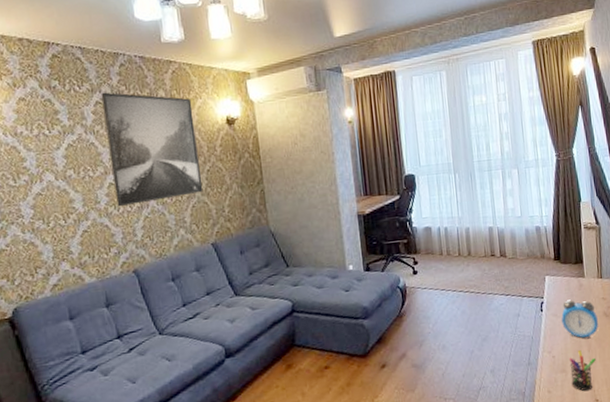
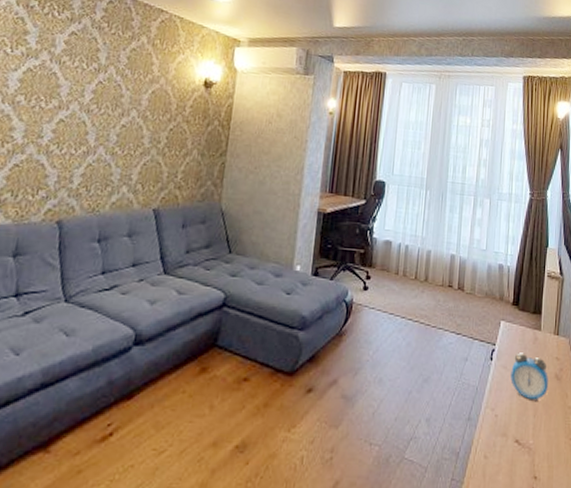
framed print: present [101,92,203,207] -> none [61,24,174,151]
pen holder: present [569,350,596,392] -> none [511,414,540,464]

